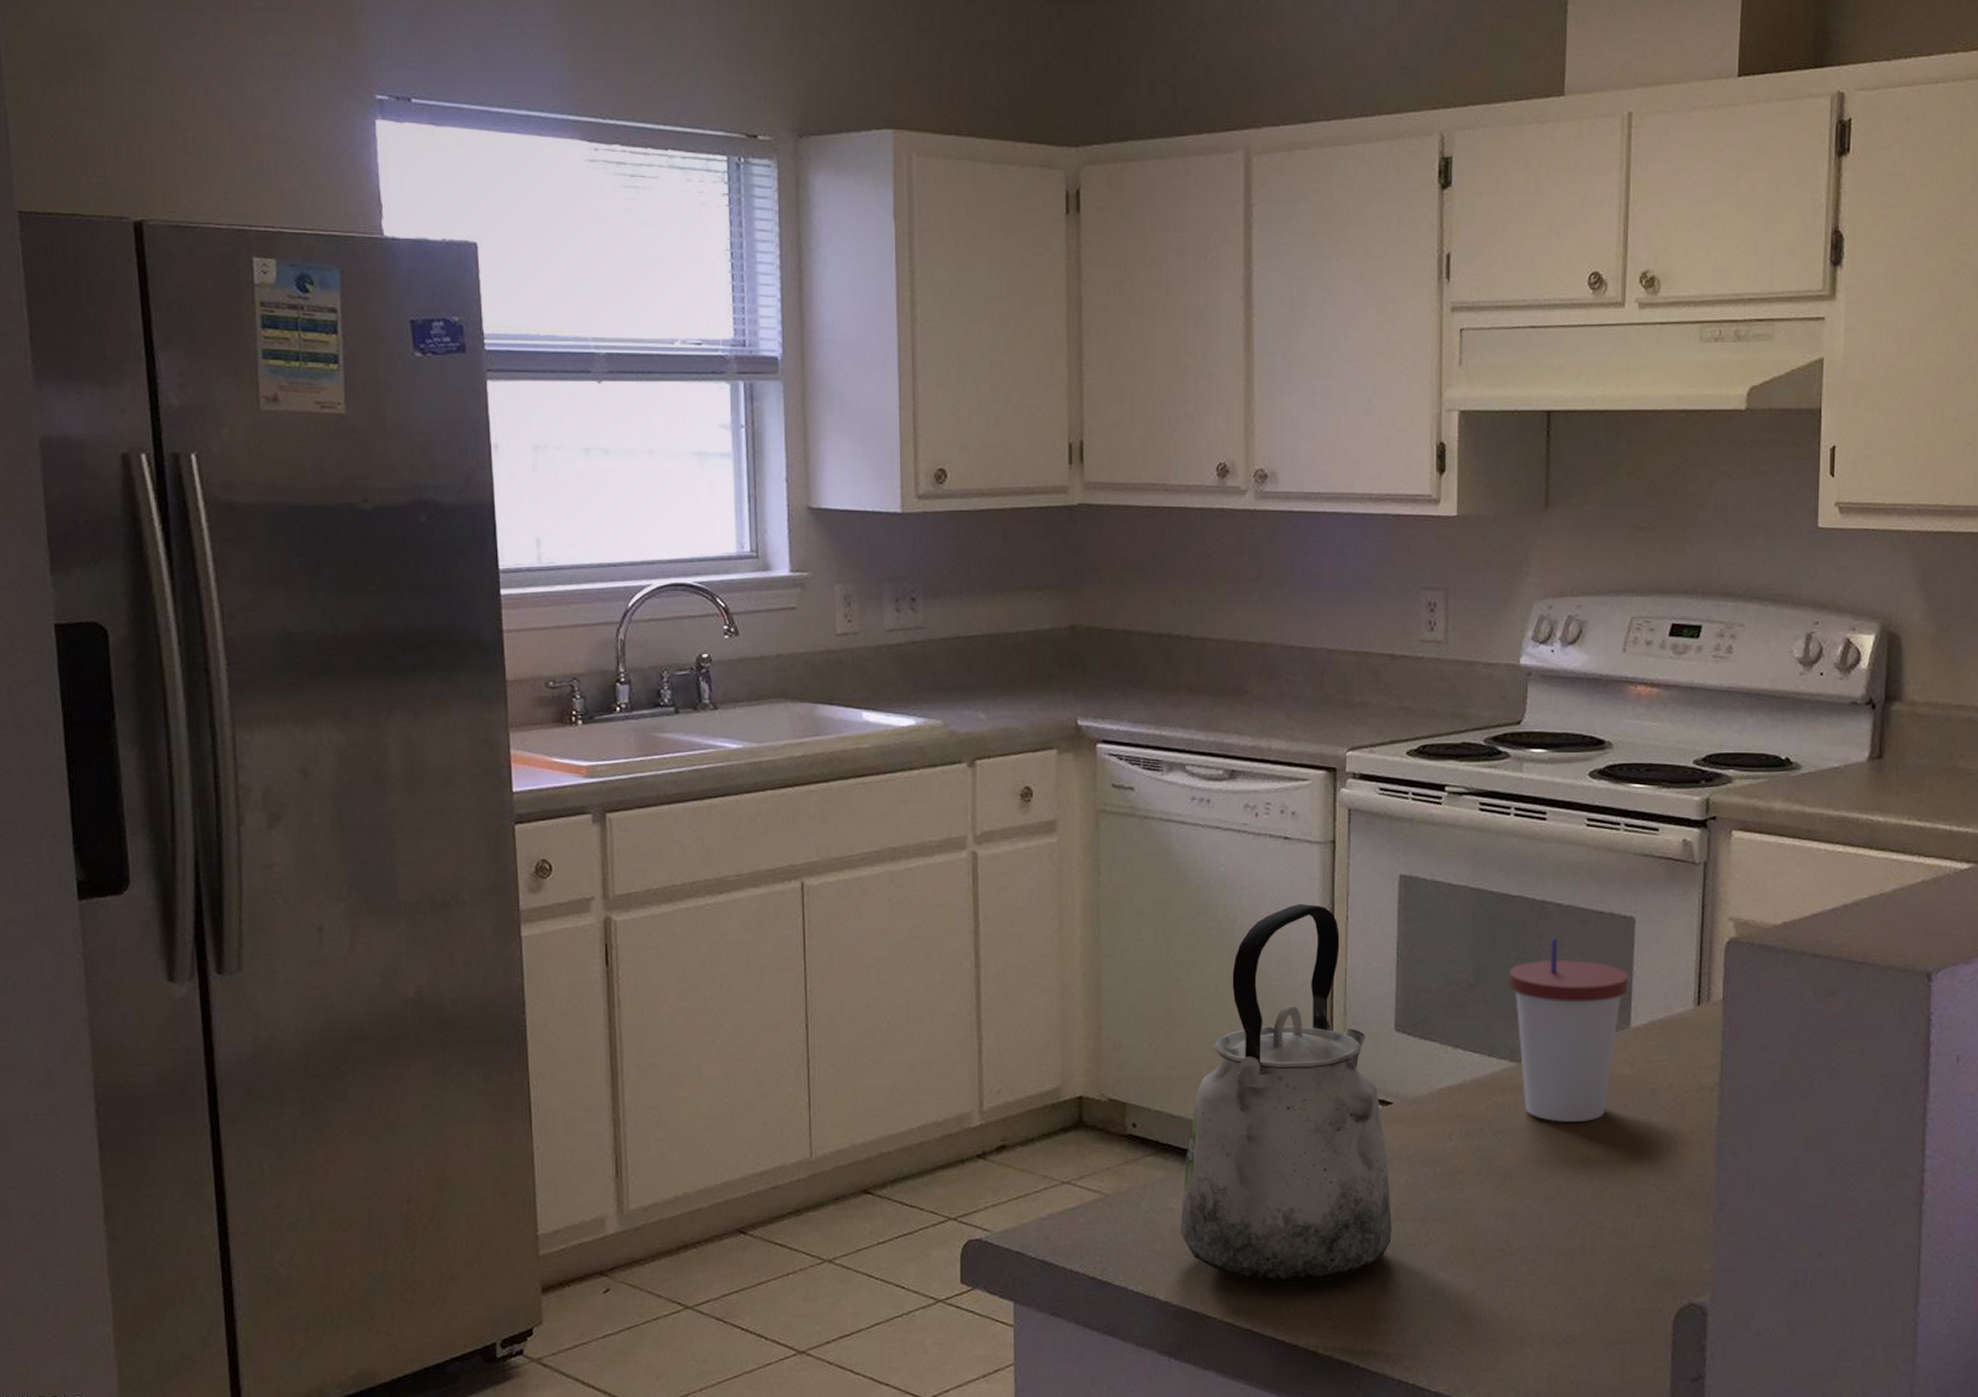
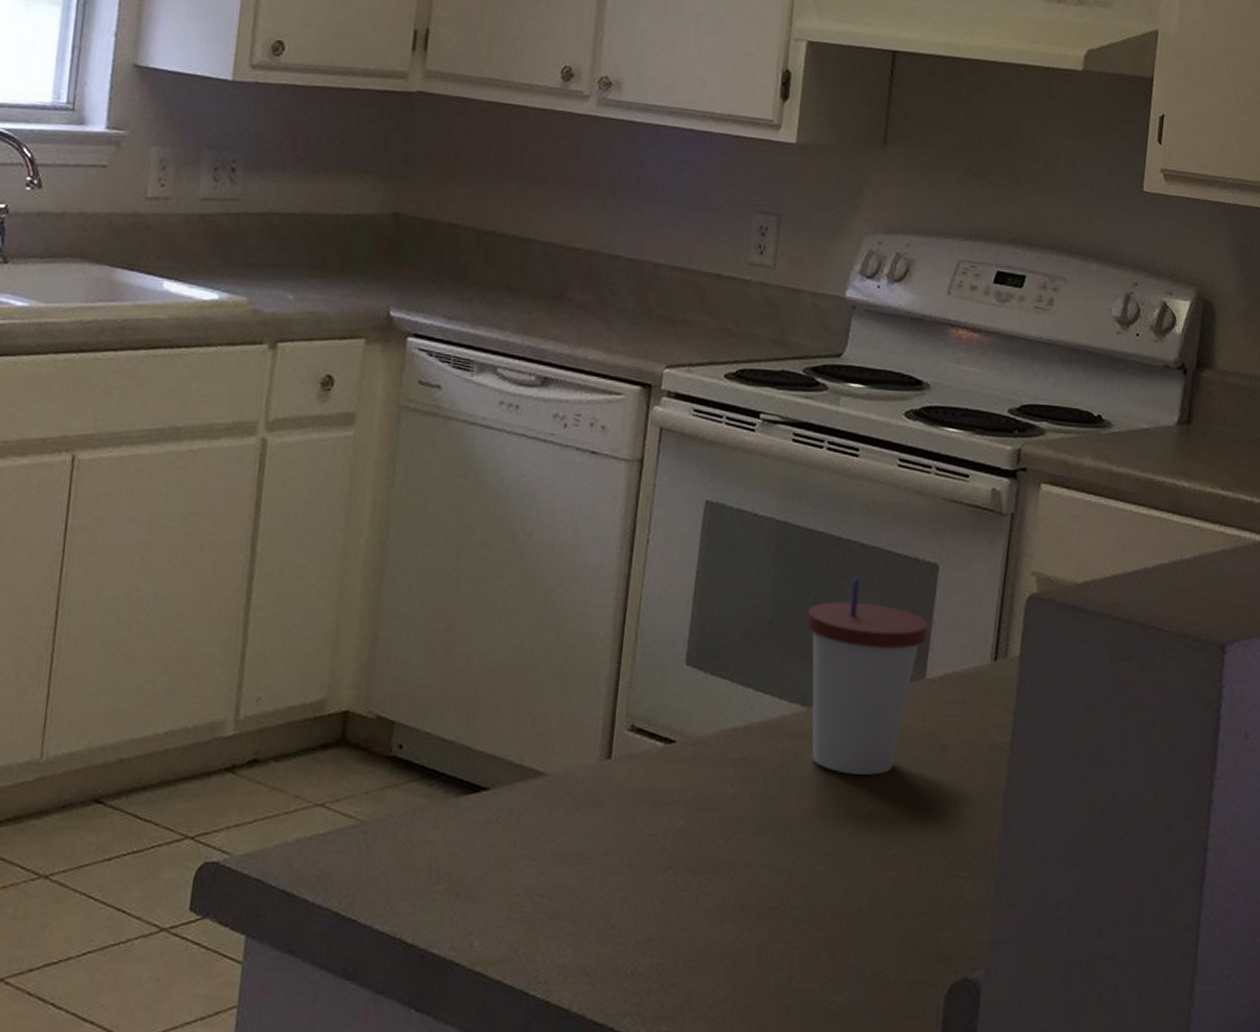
kettle: present [1180,903,1392,1284] -> none [436,522,666,934]

